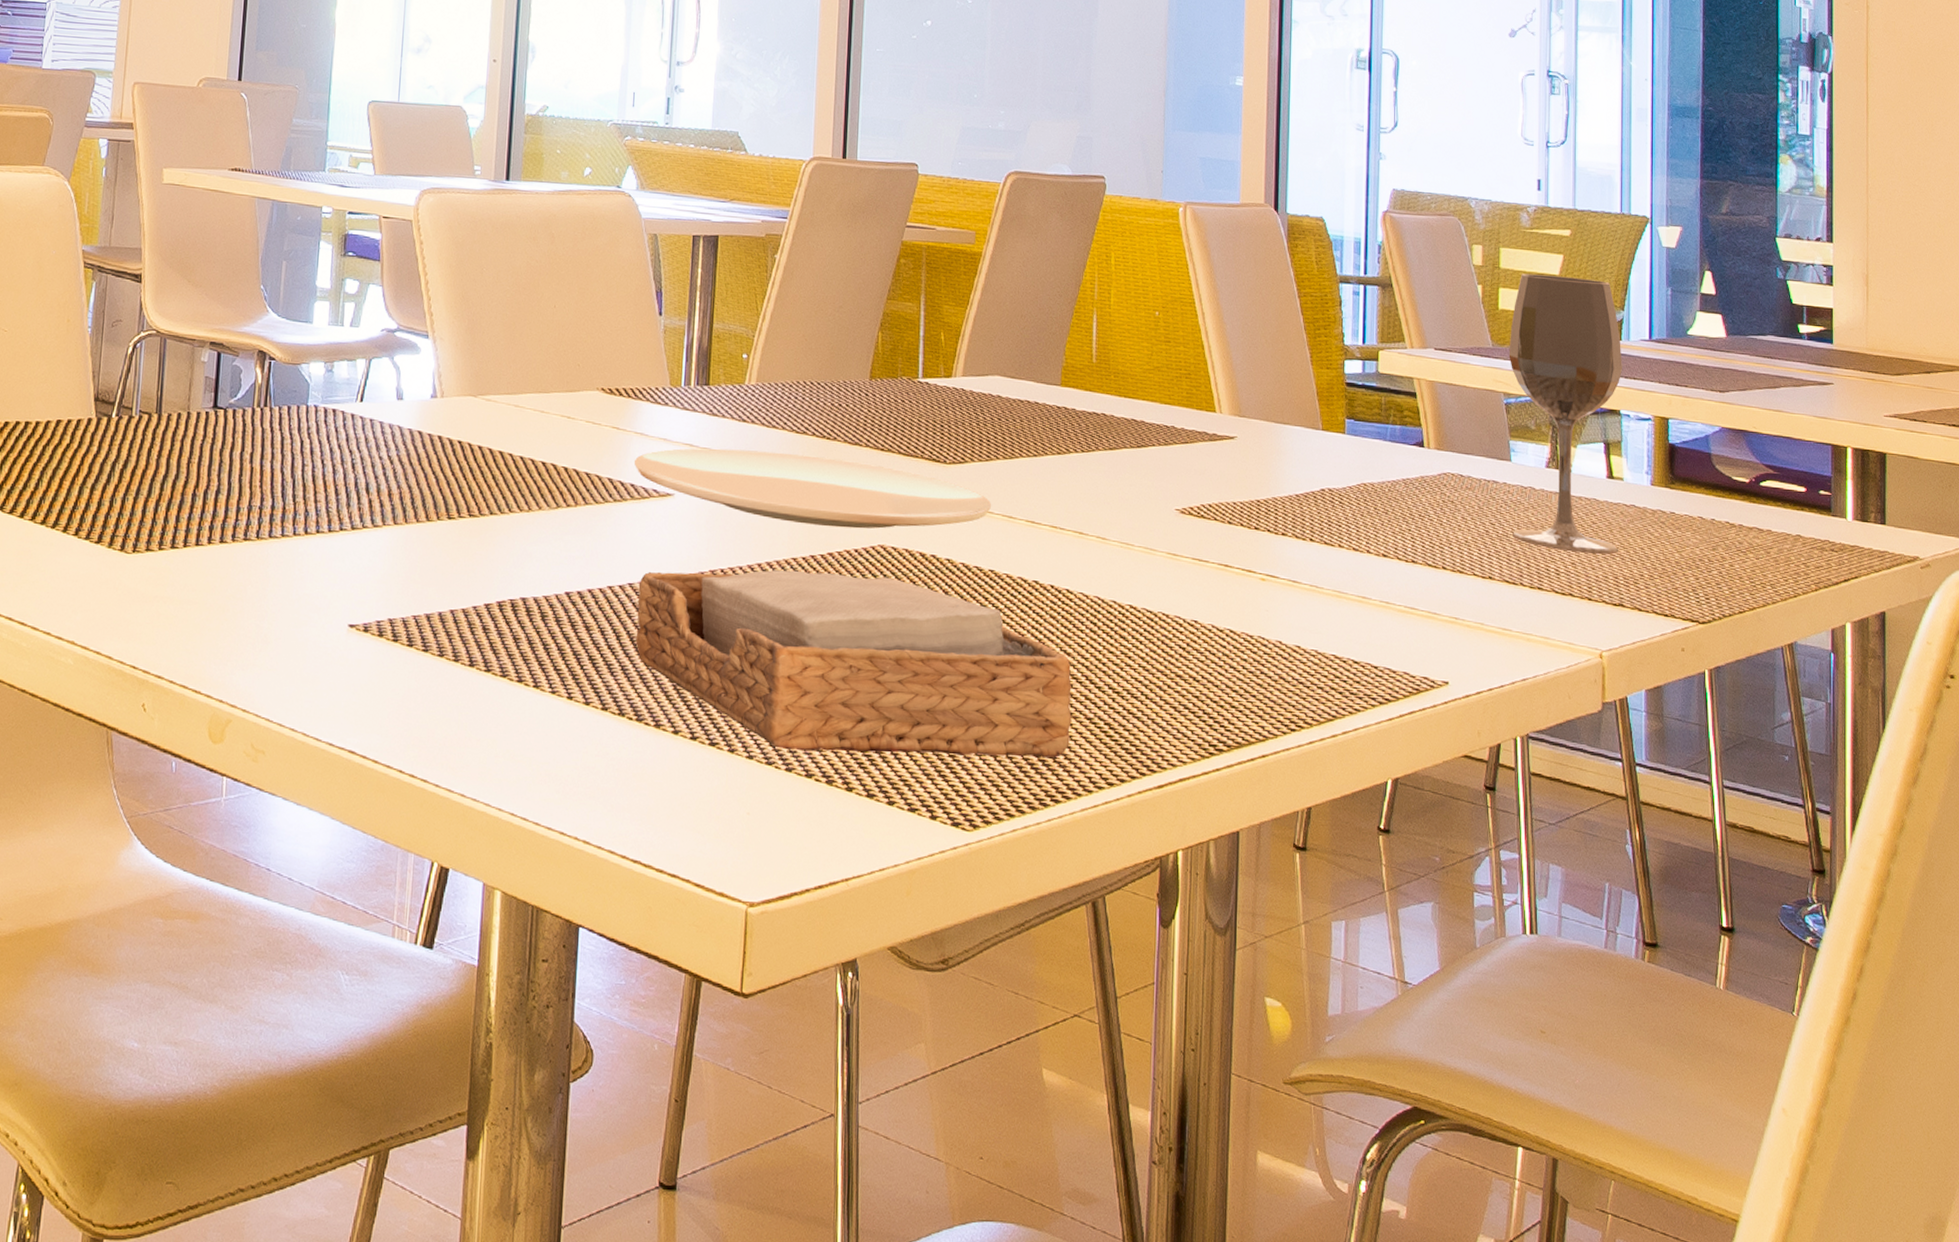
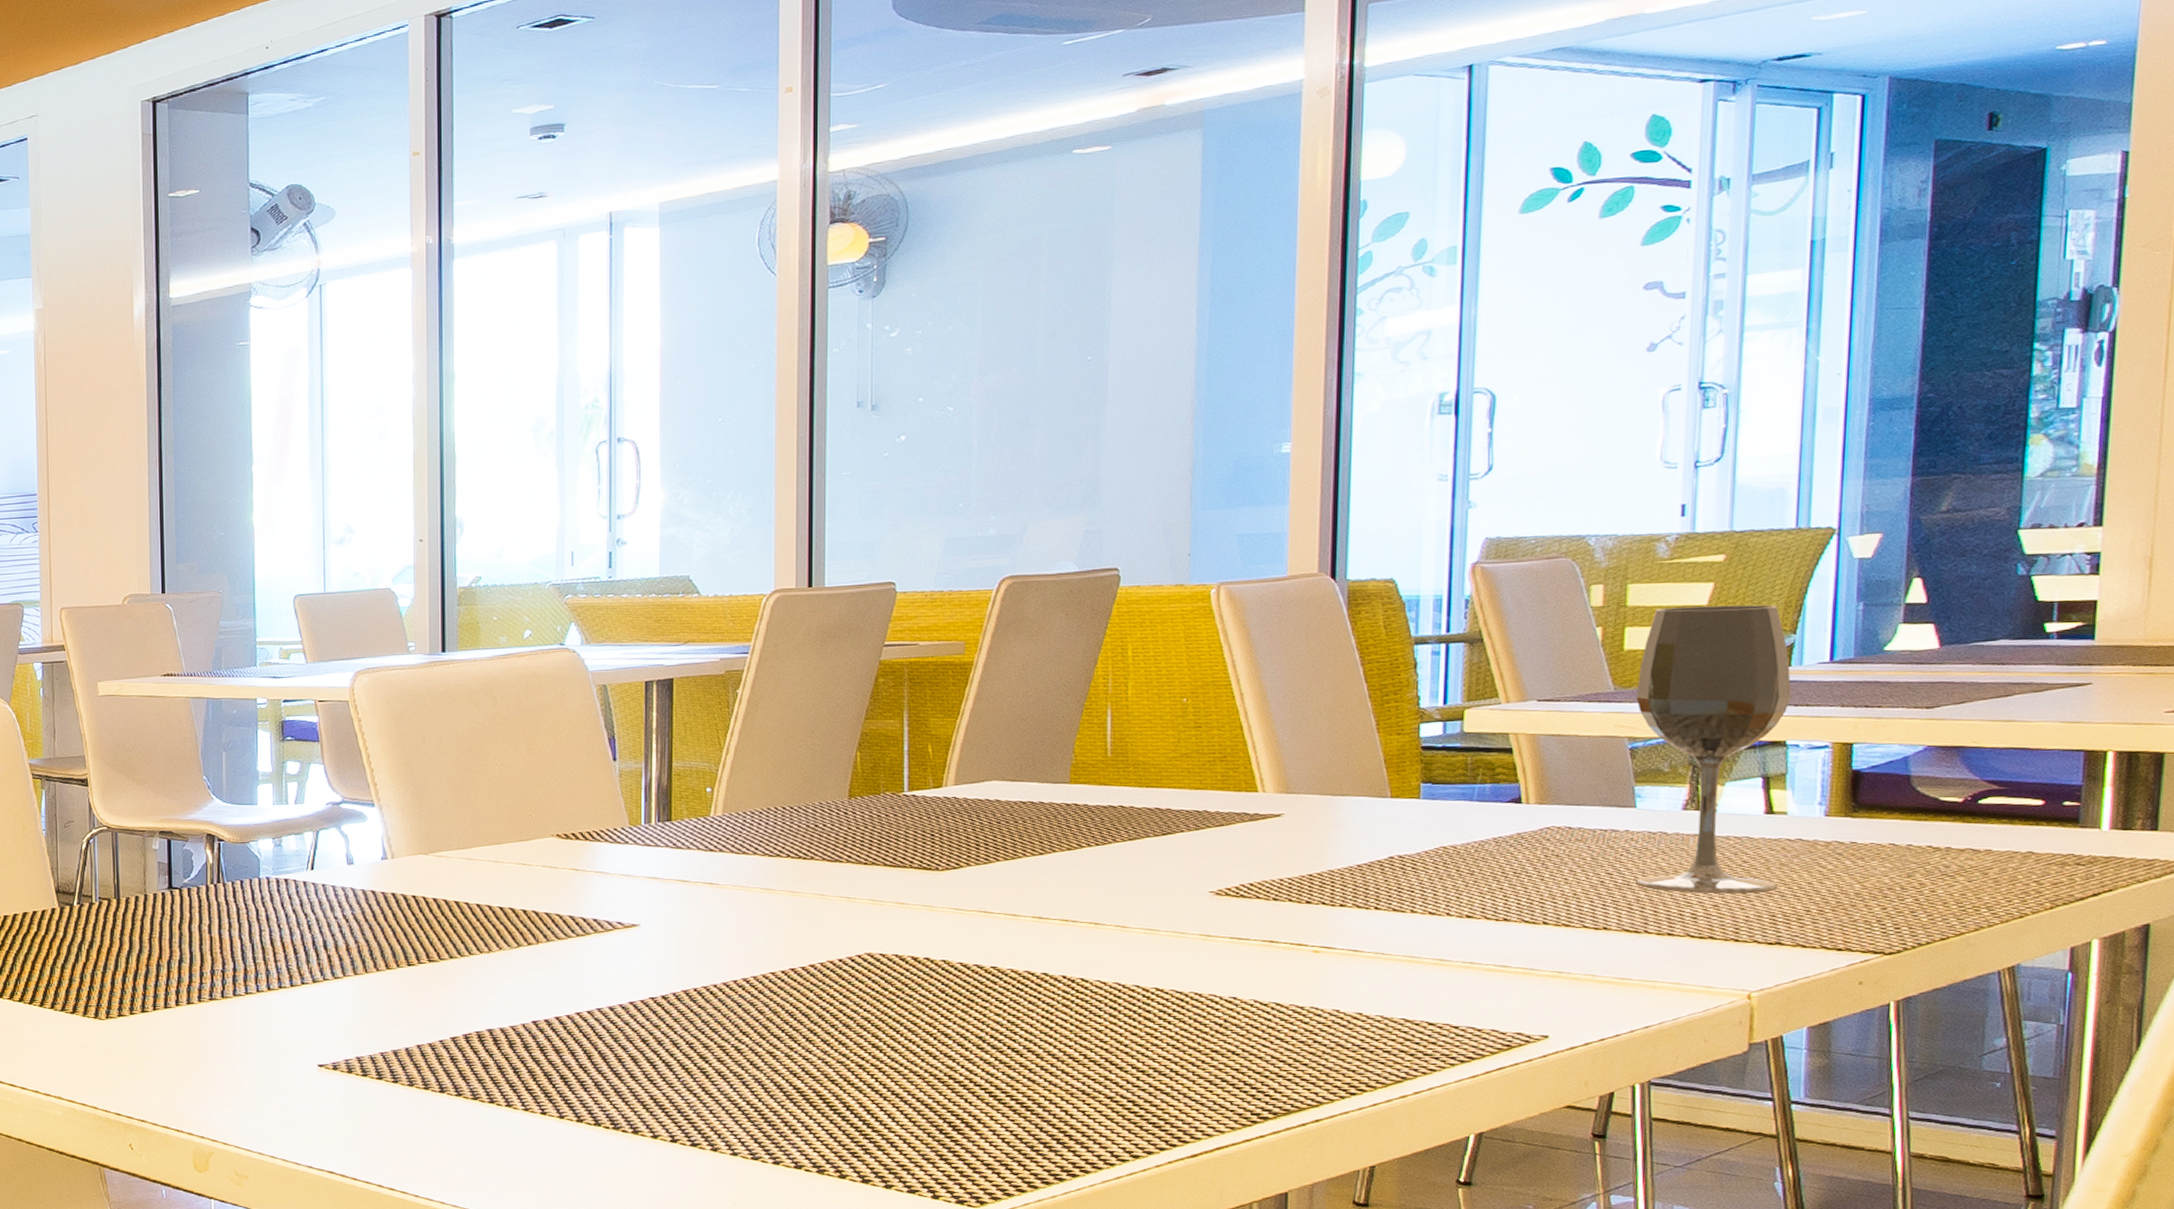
plate: present [634,448,992,529] -> none [595,876,993,941]
napkin holder: present [635,570,1072,758] -> none [607,982,1090,1145]

